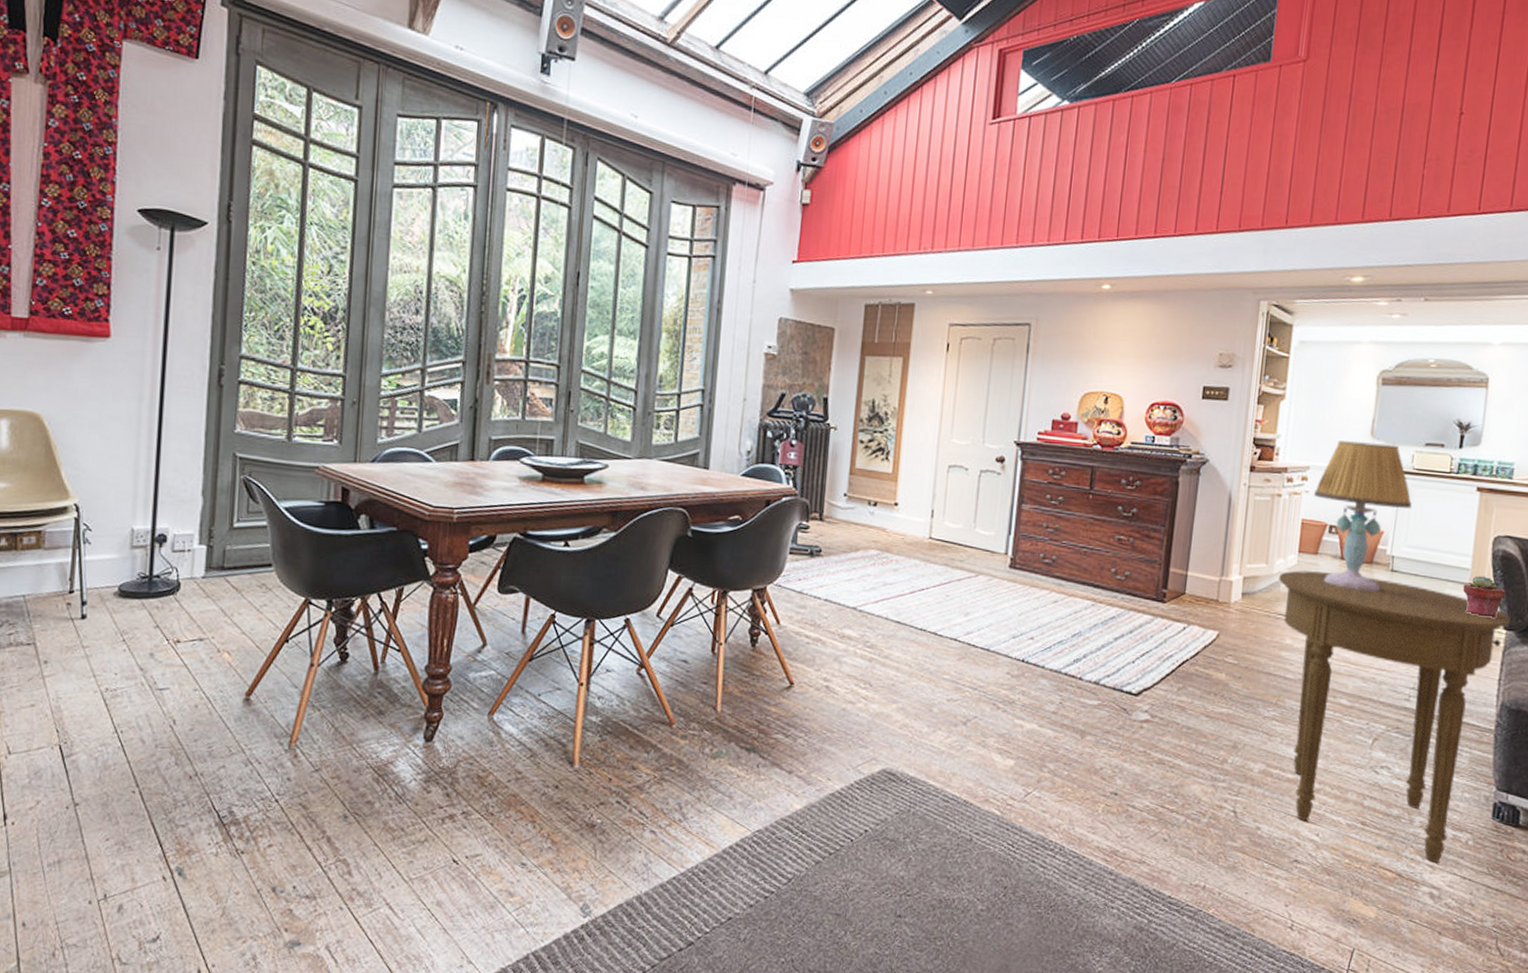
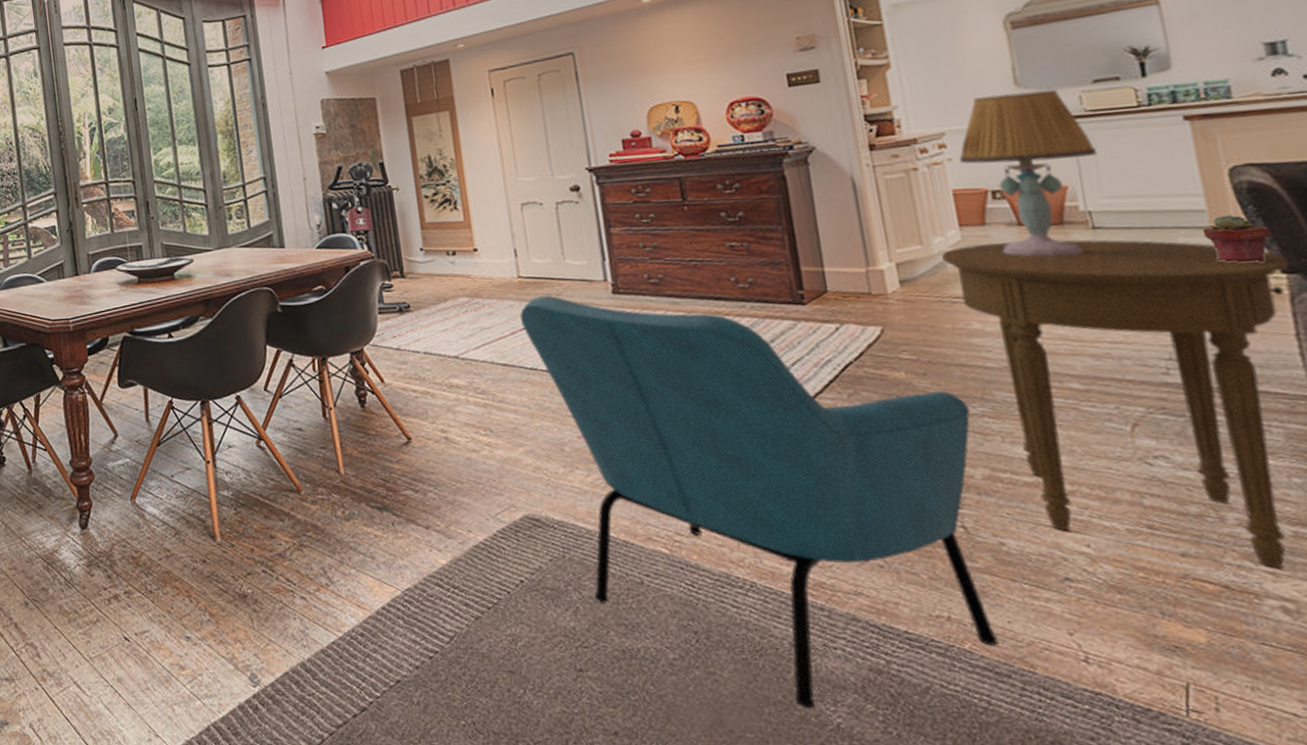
armchair: none [921,559,1265,958] -> present [520,295,999,708]

